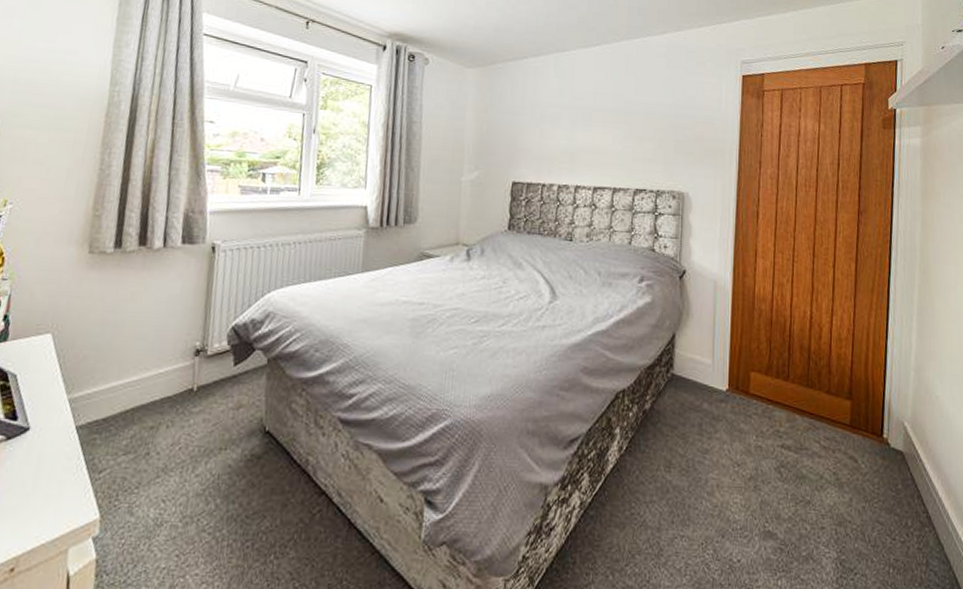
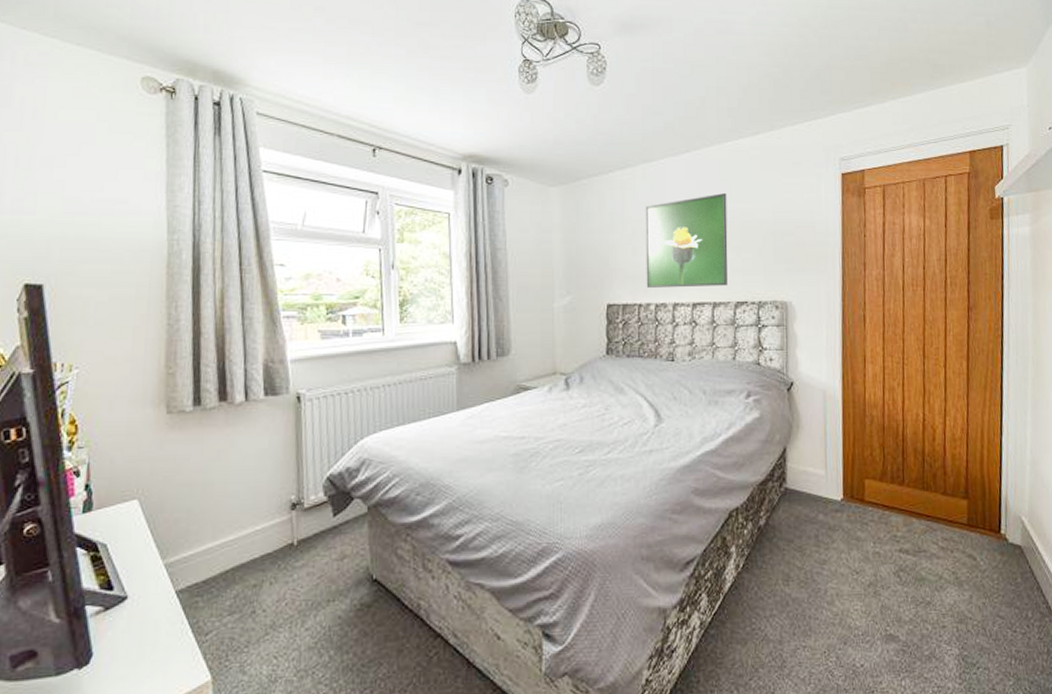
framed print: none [550,85,633,173] -> present [645,193,728,288]

